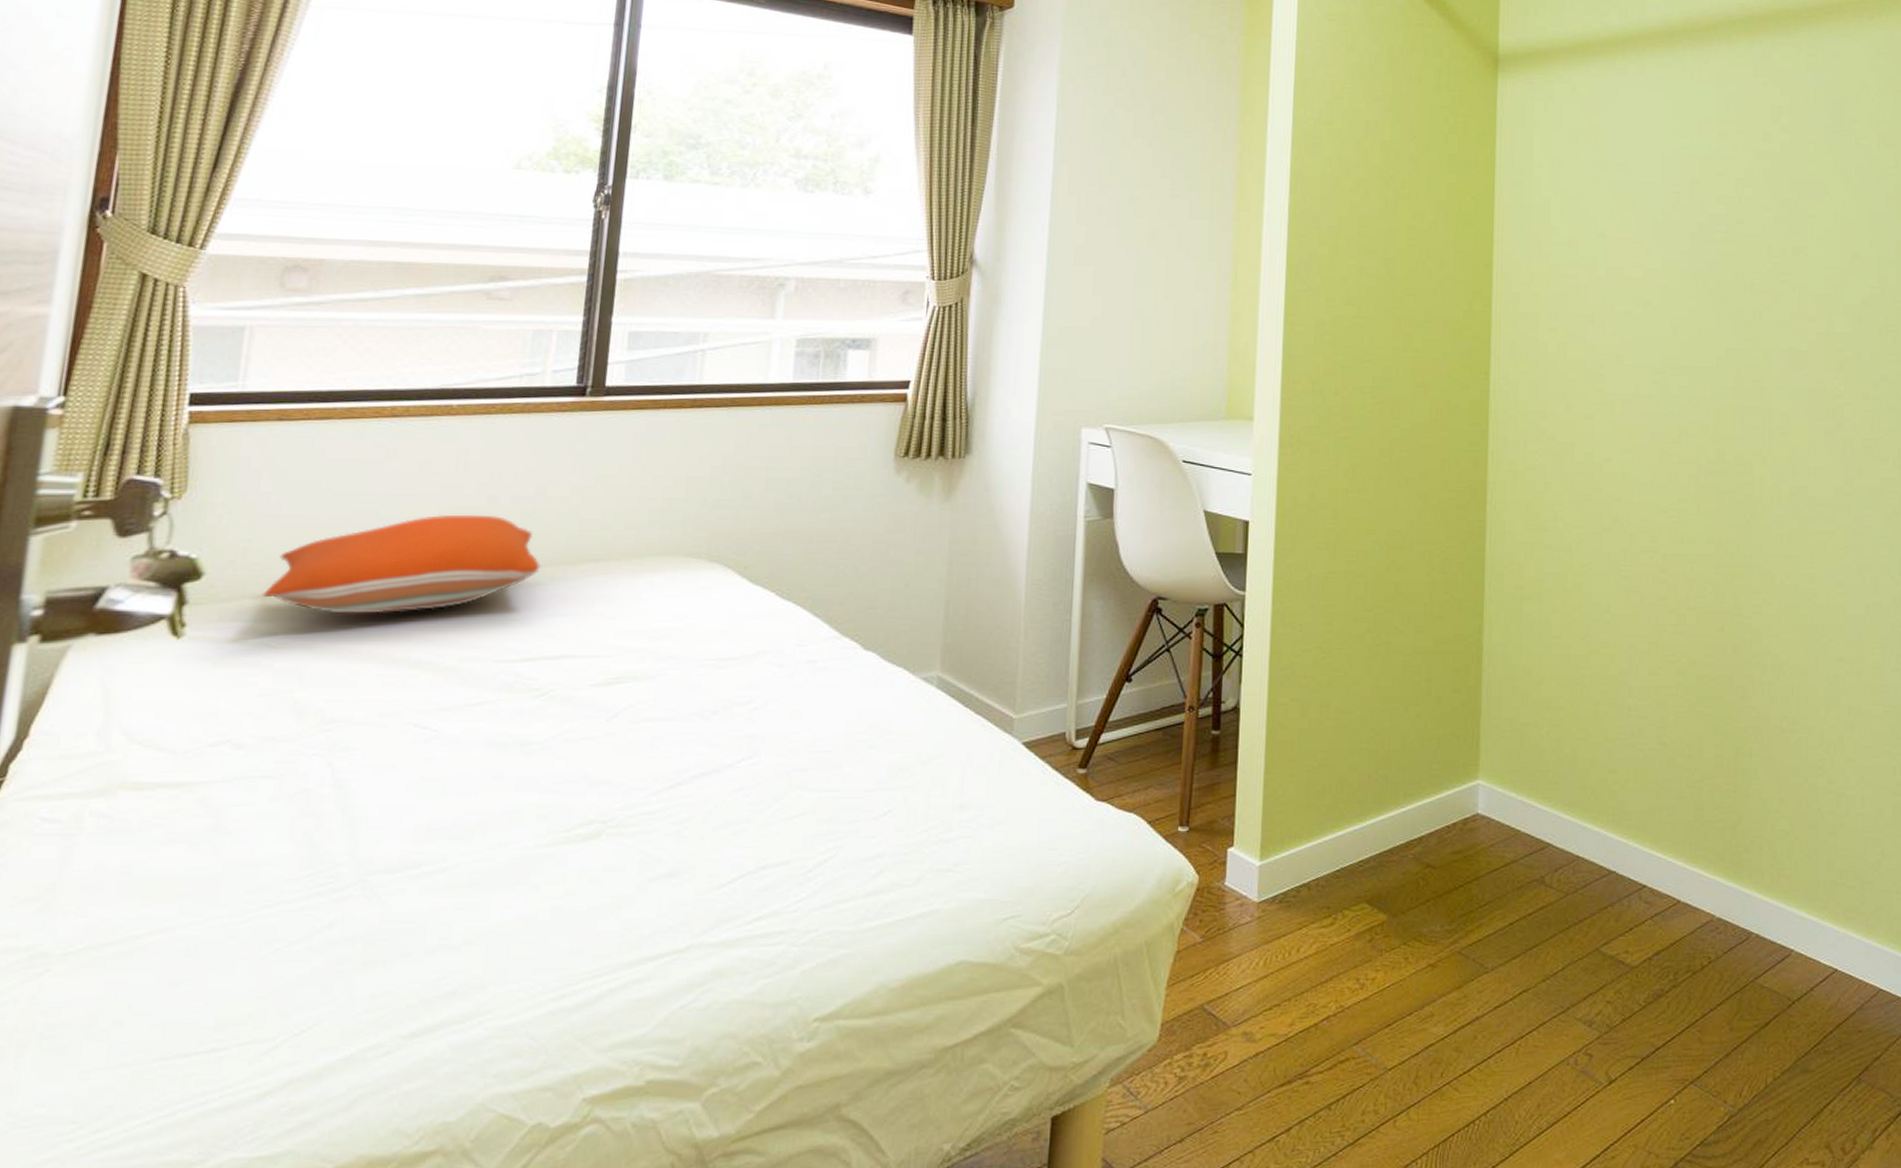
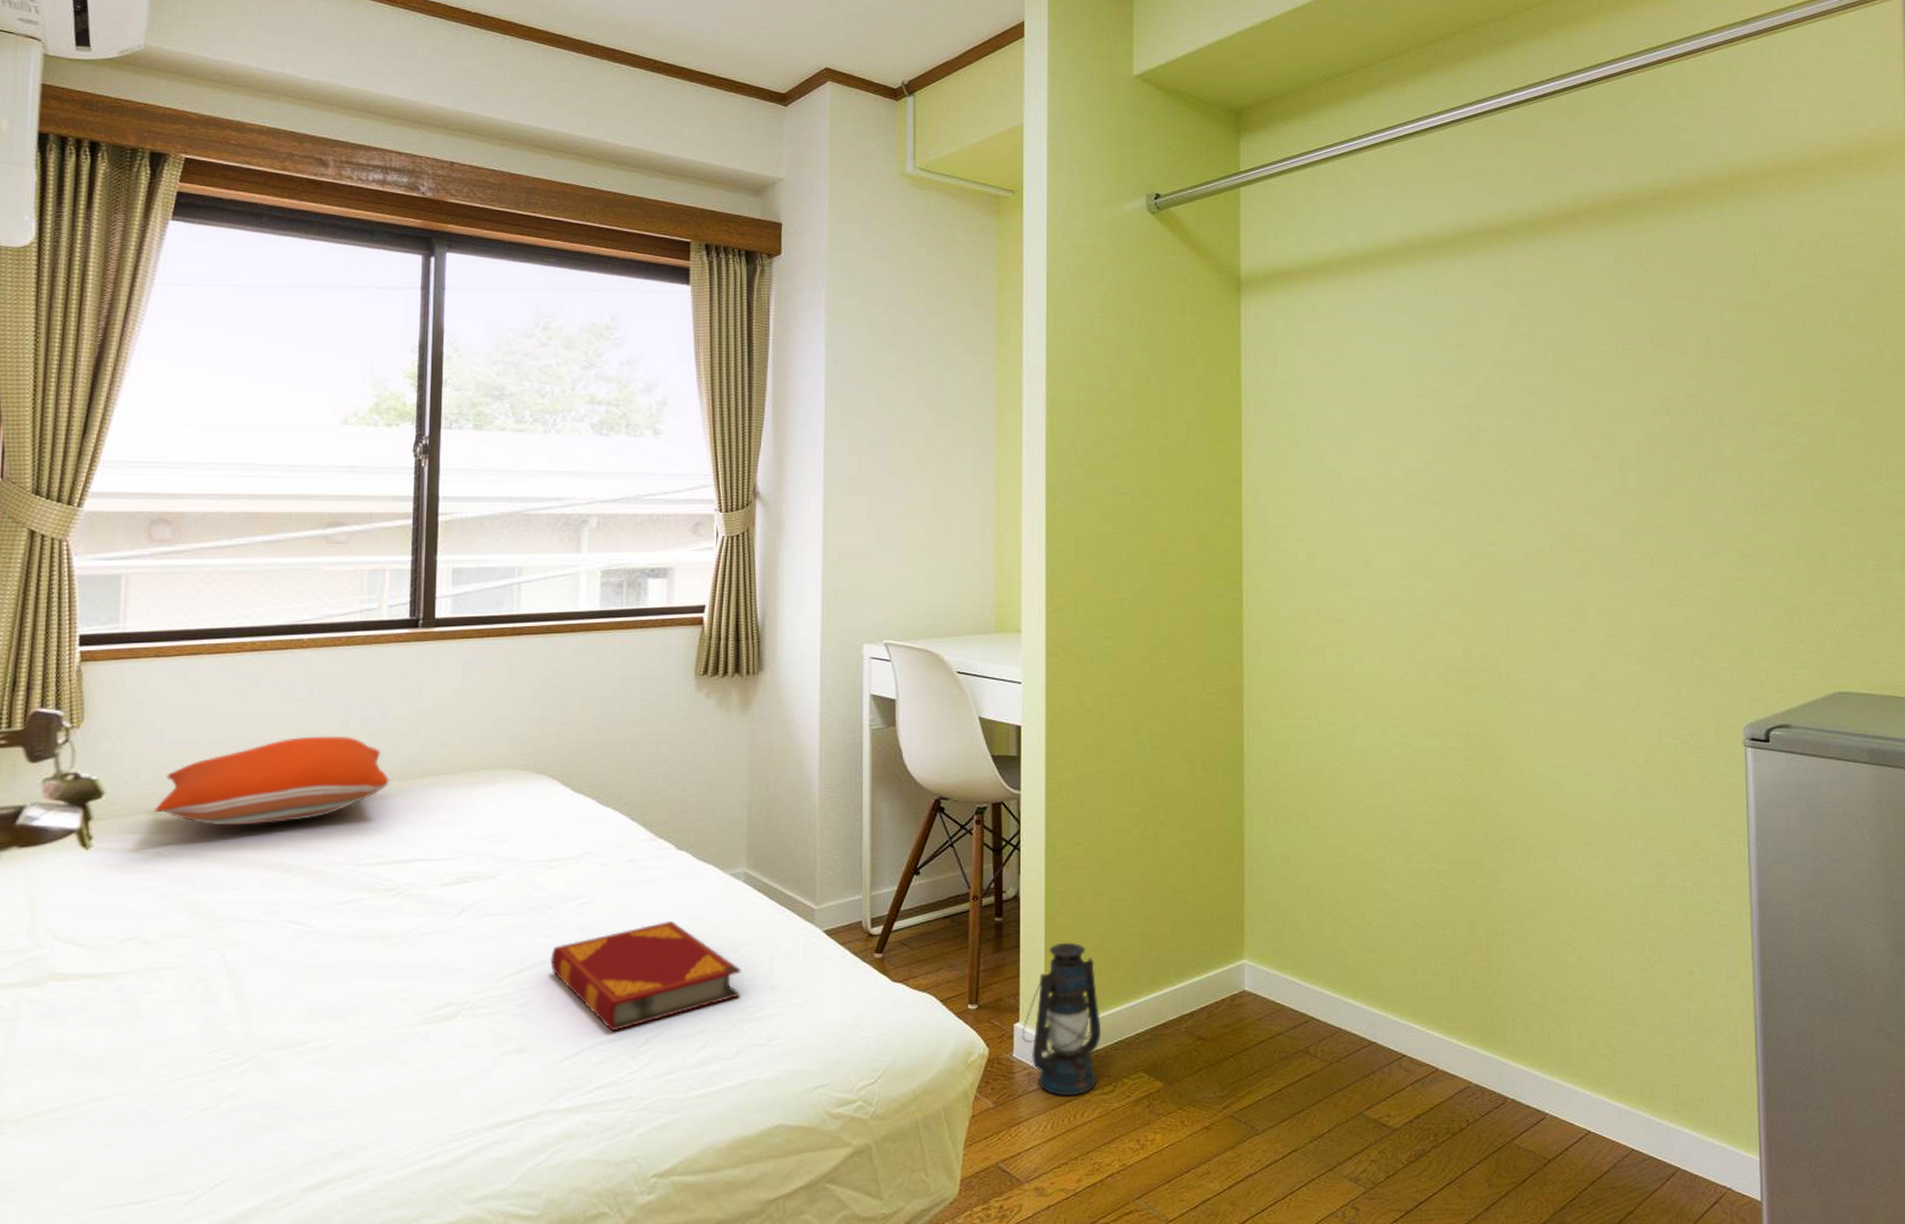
hardback book: none [712,729,928,854] -> present [550,920,741,1032]
lantern: none [1235,759,1322,930] -> present [1021,942,1101,1096]

